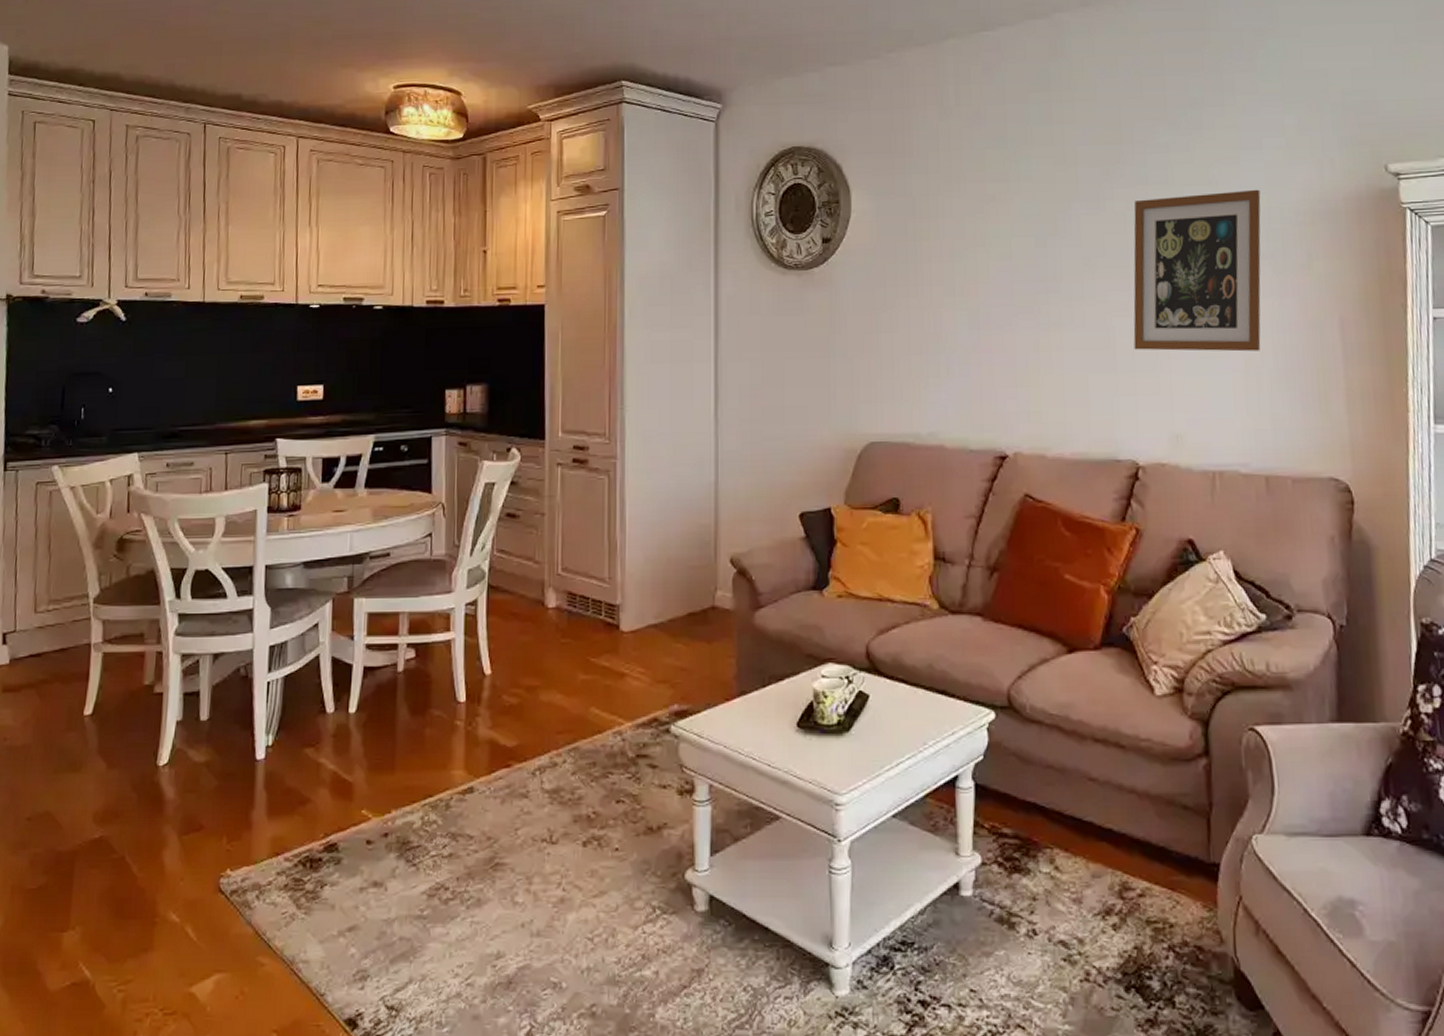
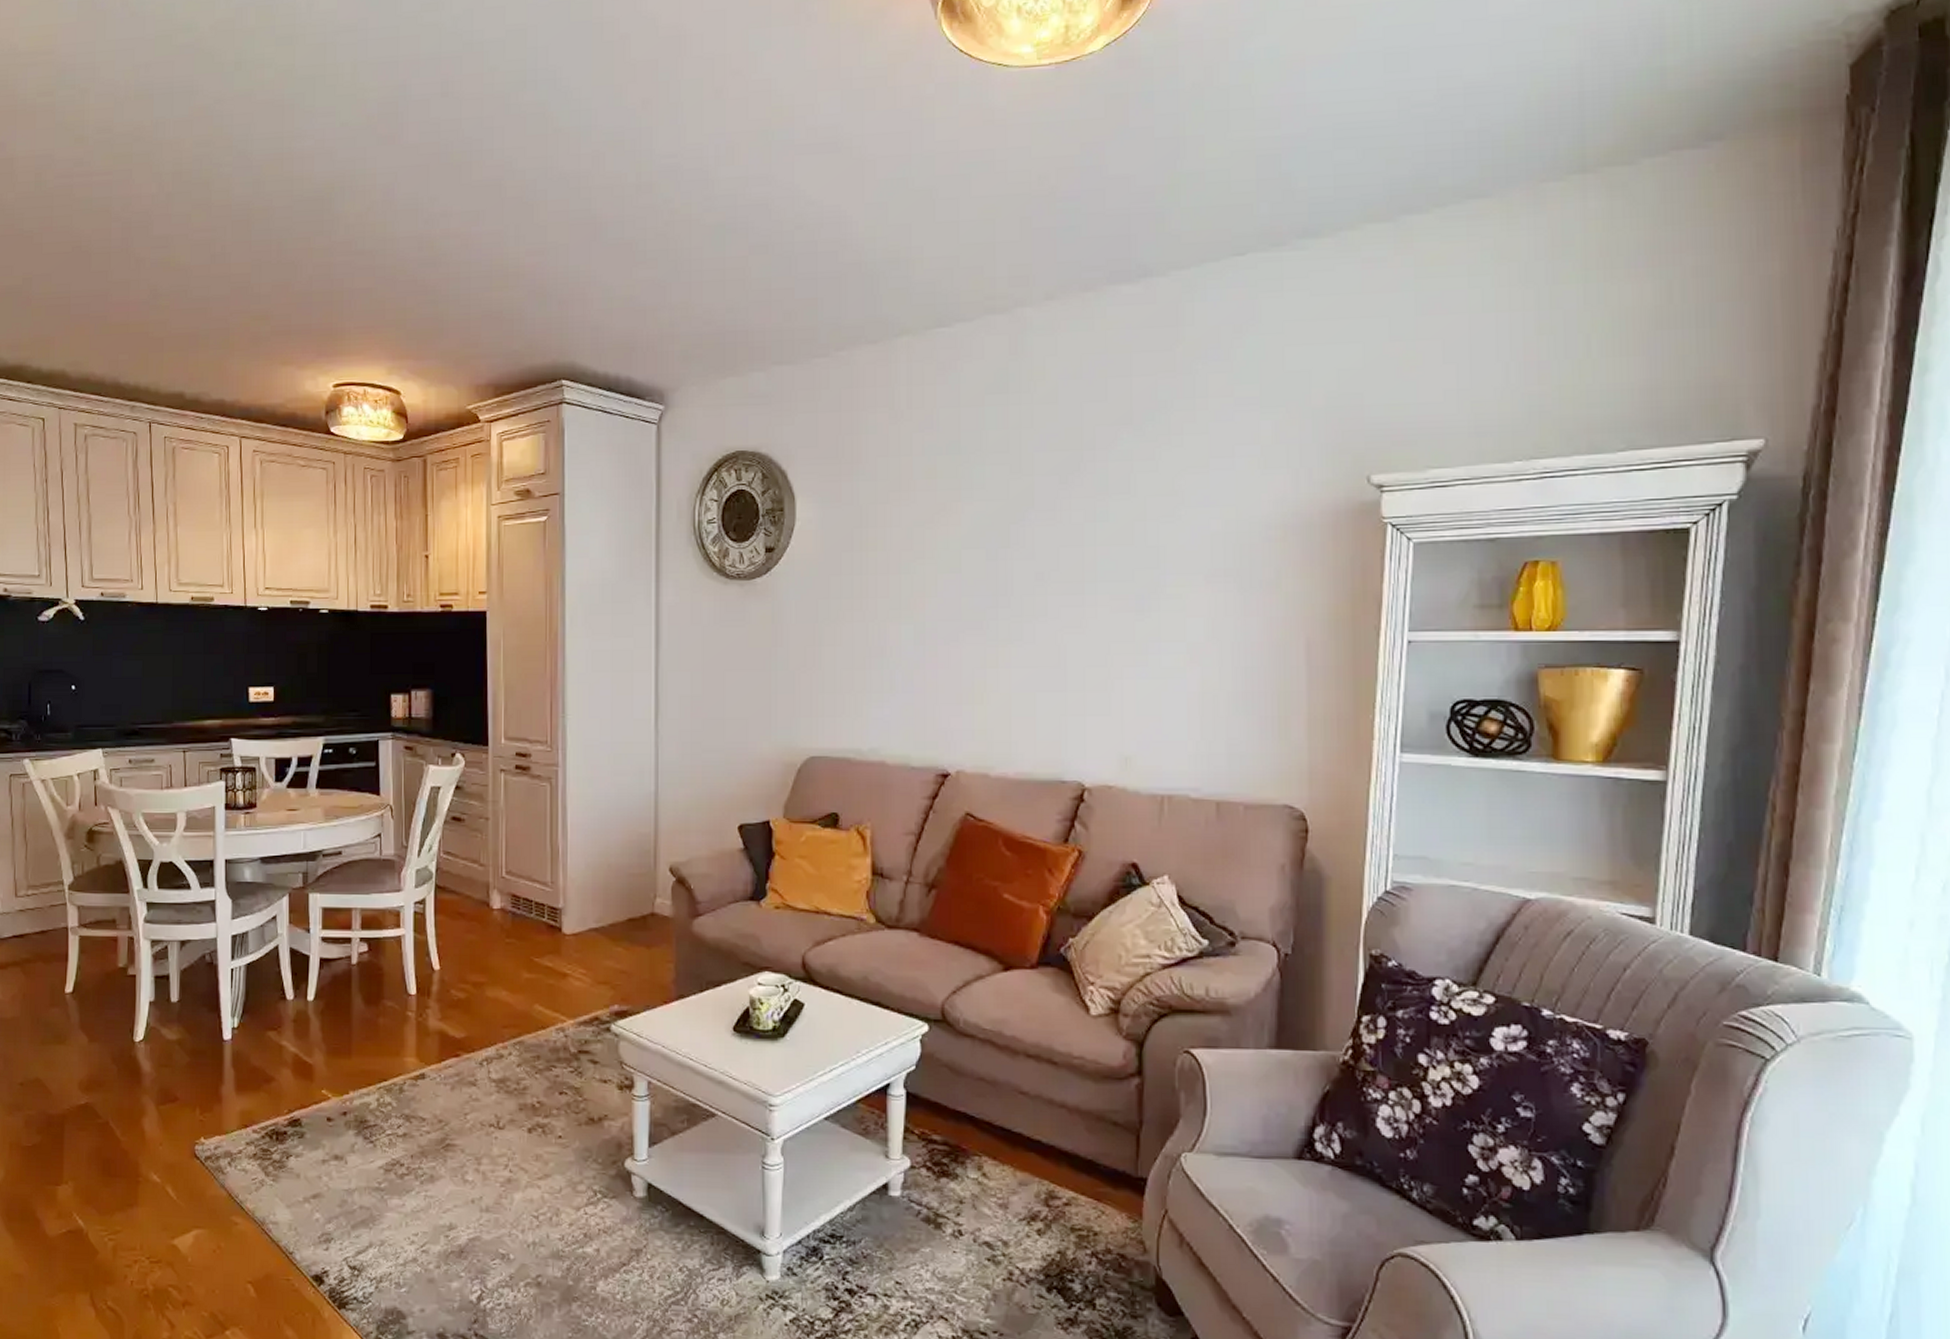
wall art: present [1133,189,1261,352] -> none [1085,501,1229,673]

